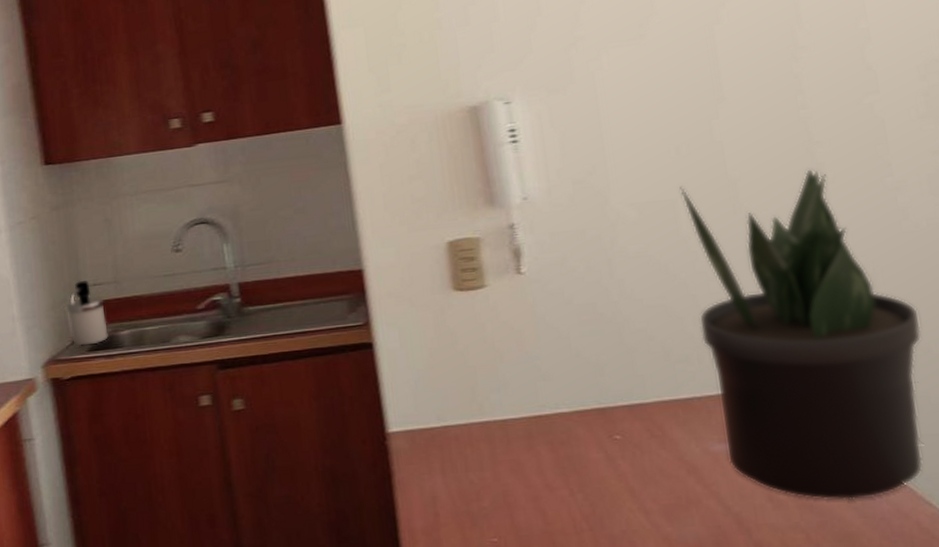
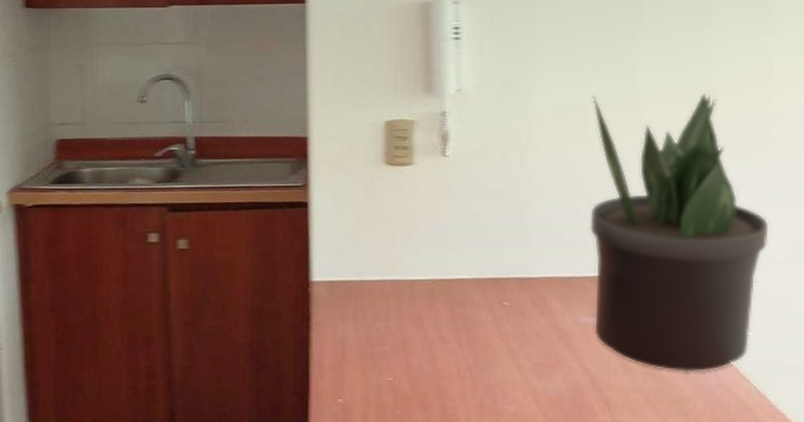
soap dispenser: present [66,280,108,346] -> none [34,118,71,178]

